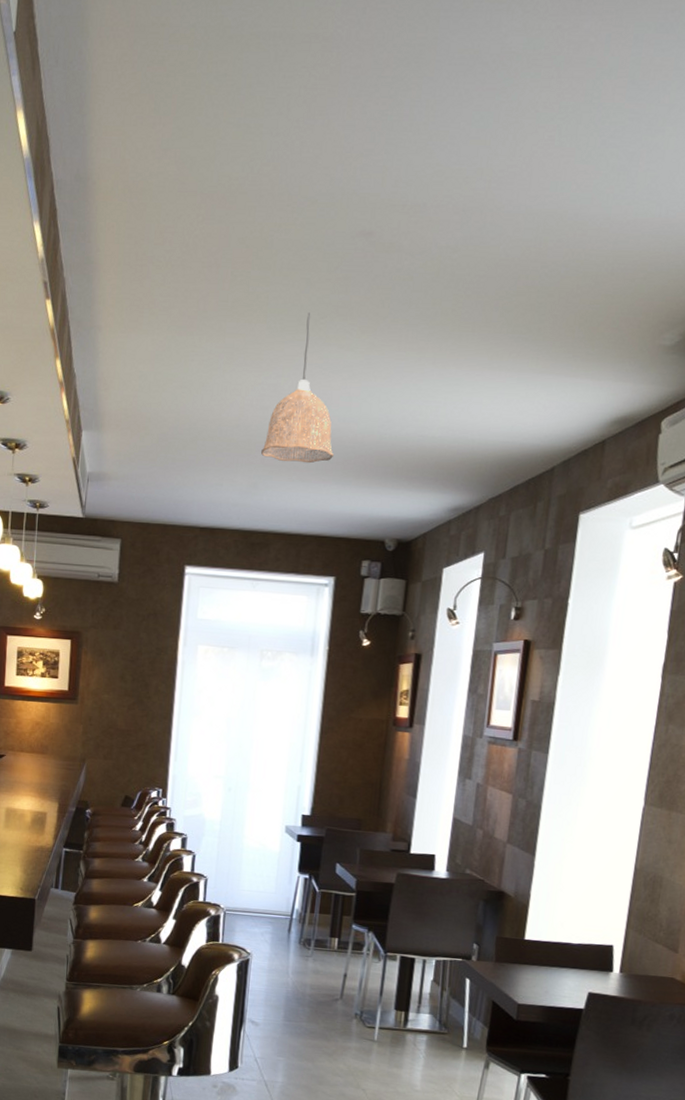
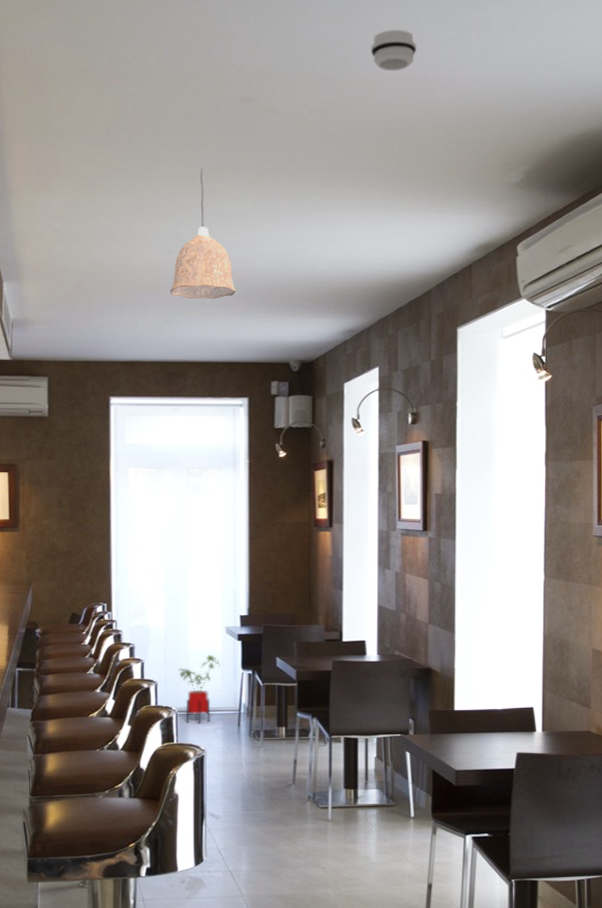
house plant: none [231,853,276,925] -> present [178,654,221,724]
smoke detector: none [517,155,573,206] -> present [371,30,417,71]

